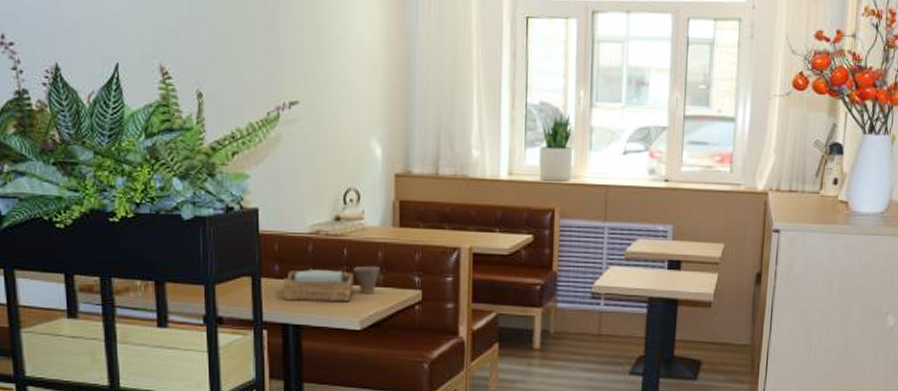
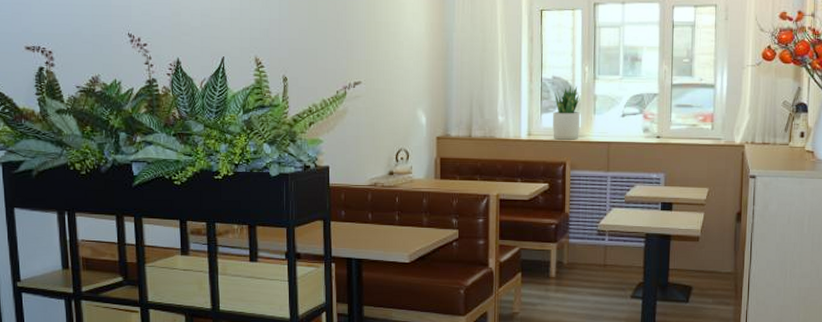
napkin holder: present [282,270,354,302] -> none [347,214,404,240]
cup: present [354,265,380,294] -> none [404,210,425,234]

